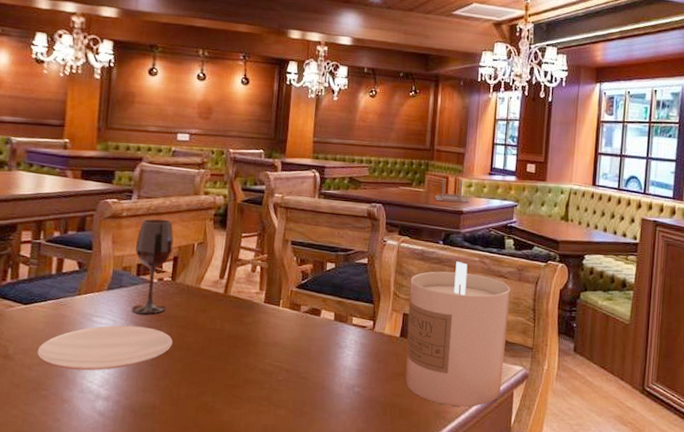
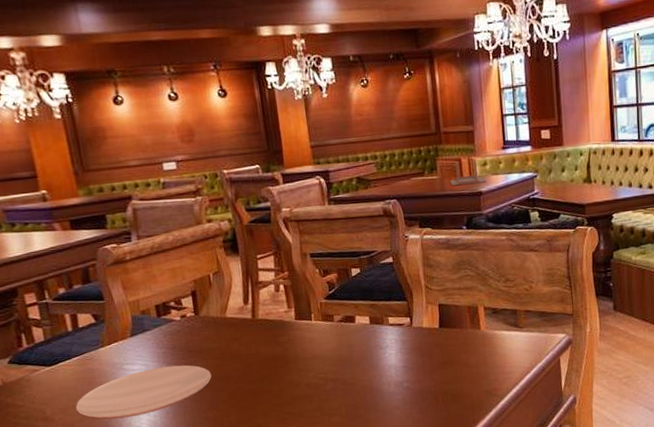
wine glass: present [131,218,174,315] -> none [147,255,196,354]
candle: present [405,261,511,407] -> none [440,243,548,383]

